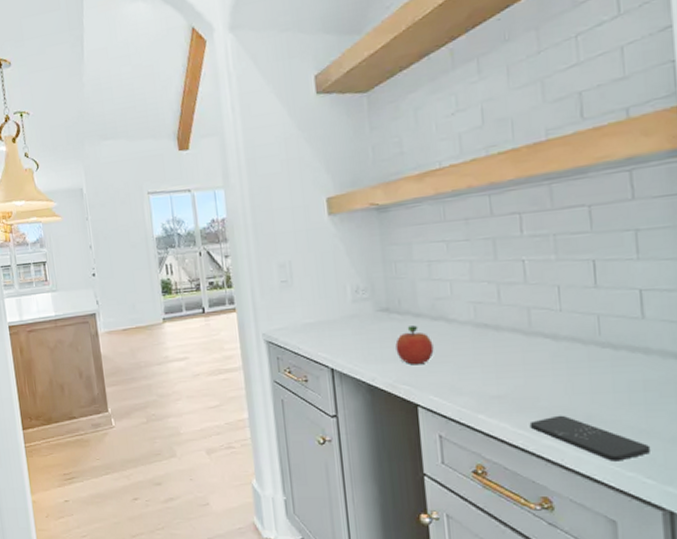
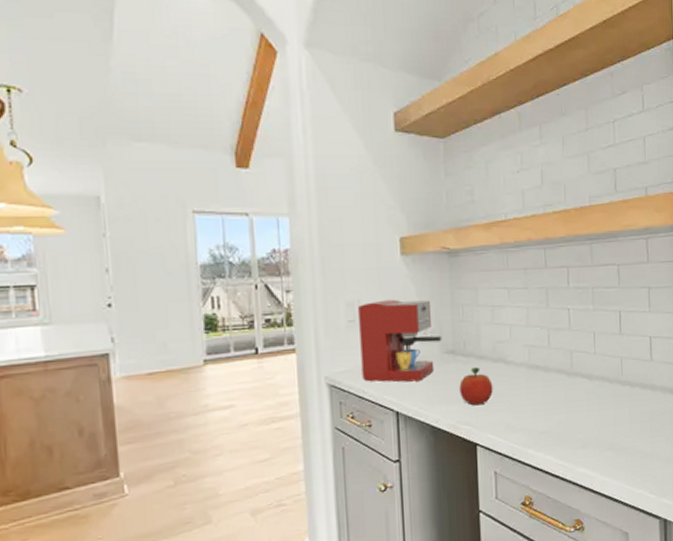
coffee maker: none [290,258,375,340] -> present [358,299,442,382]
smartphone: present [529,415,652,462] -> none [568,445,654,482]

